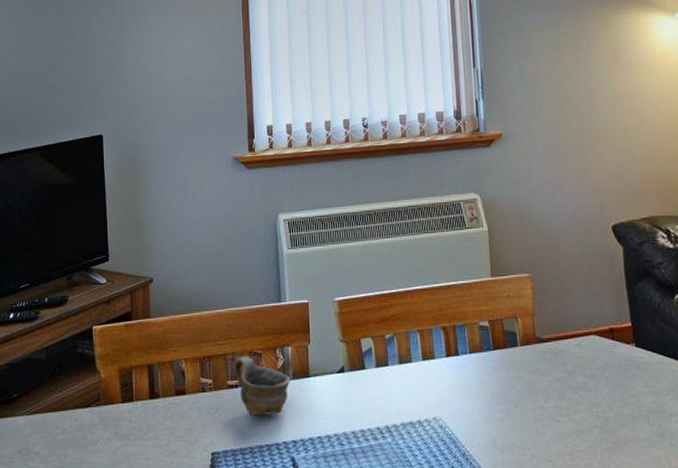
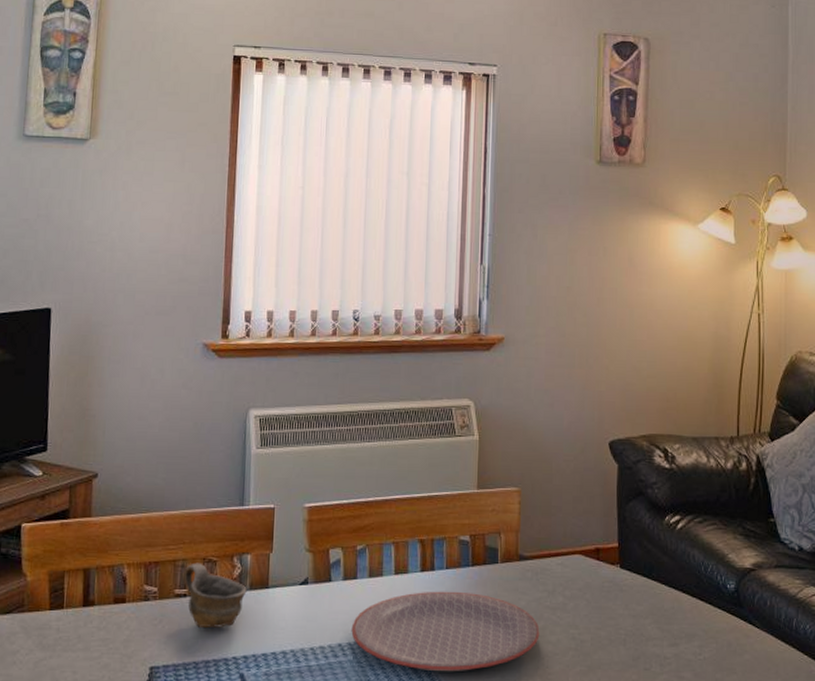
plate: none [387,374,565,452] -> present [351,591,540,672]

